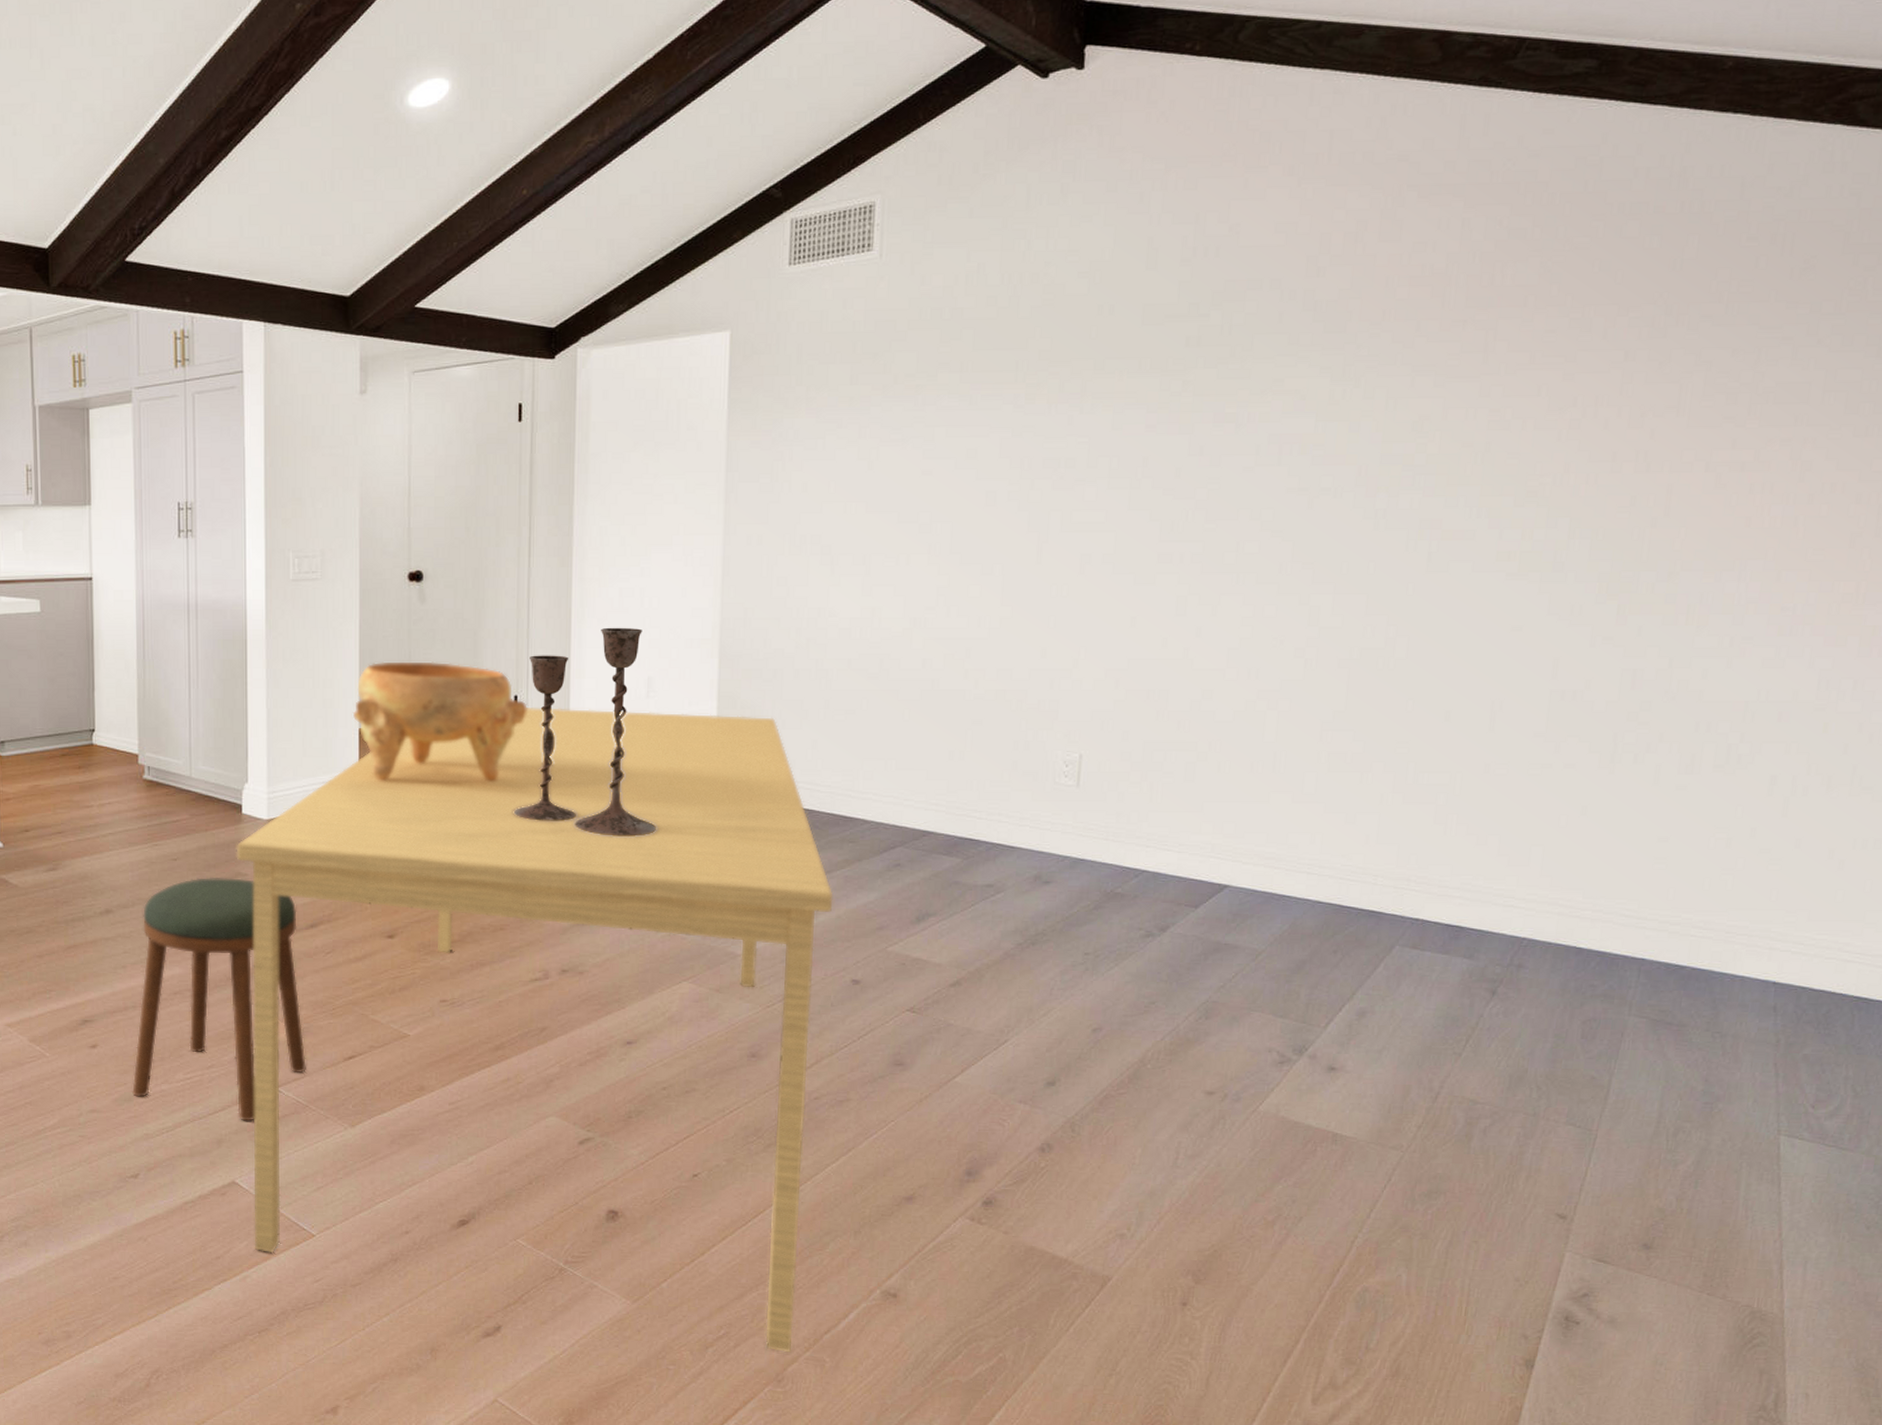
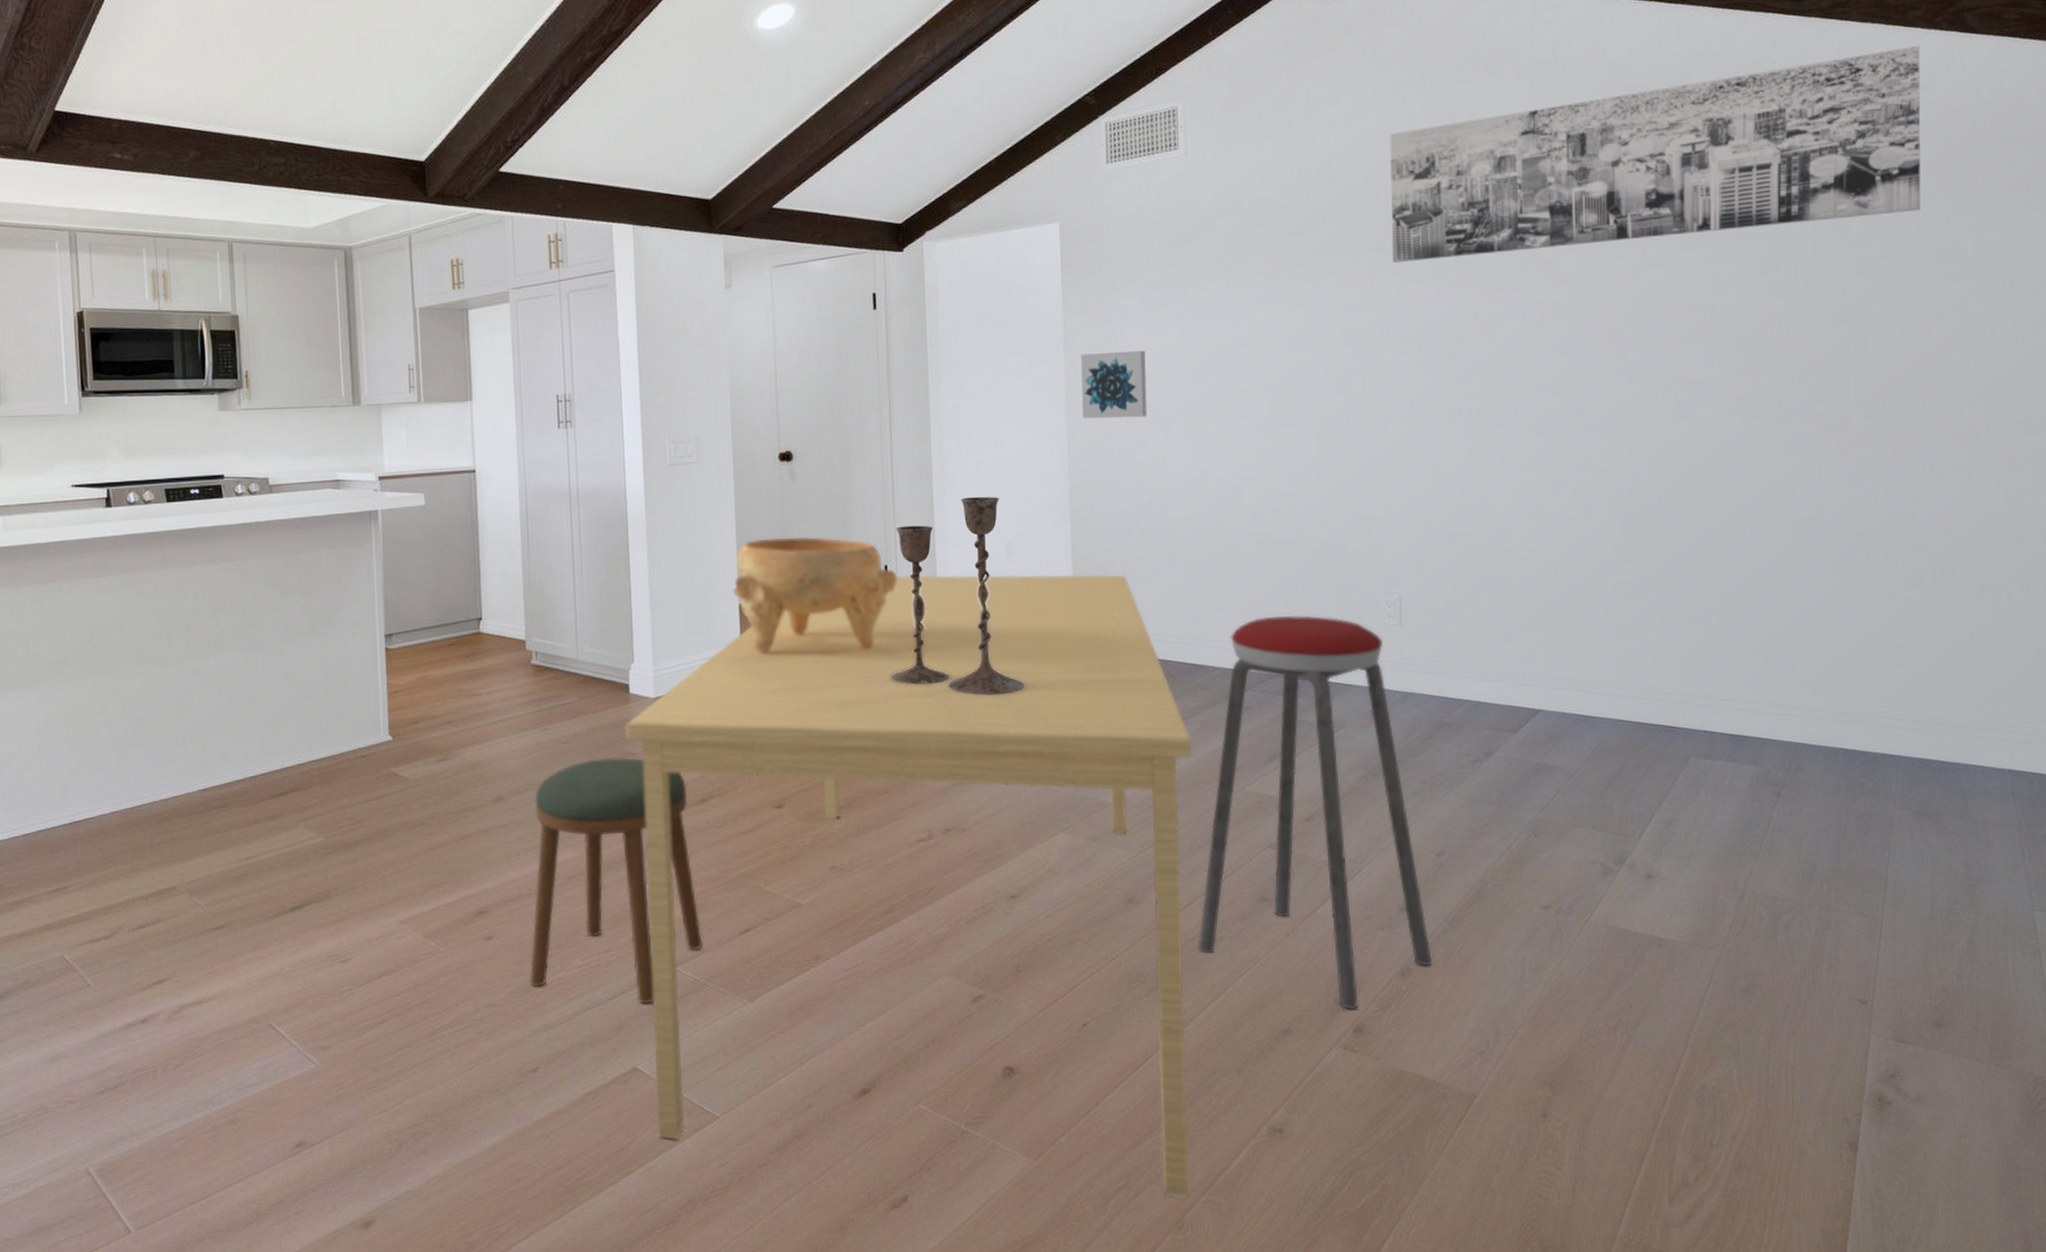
wall art: none [740,475,816,549] -> present [1081,350,1147,419]
music stool: none [822,769,1078,1182] -> present [1198,615,1433,1010]
wall art: none [1109,141,1791,387] -> present [1390,45,1921,263]

